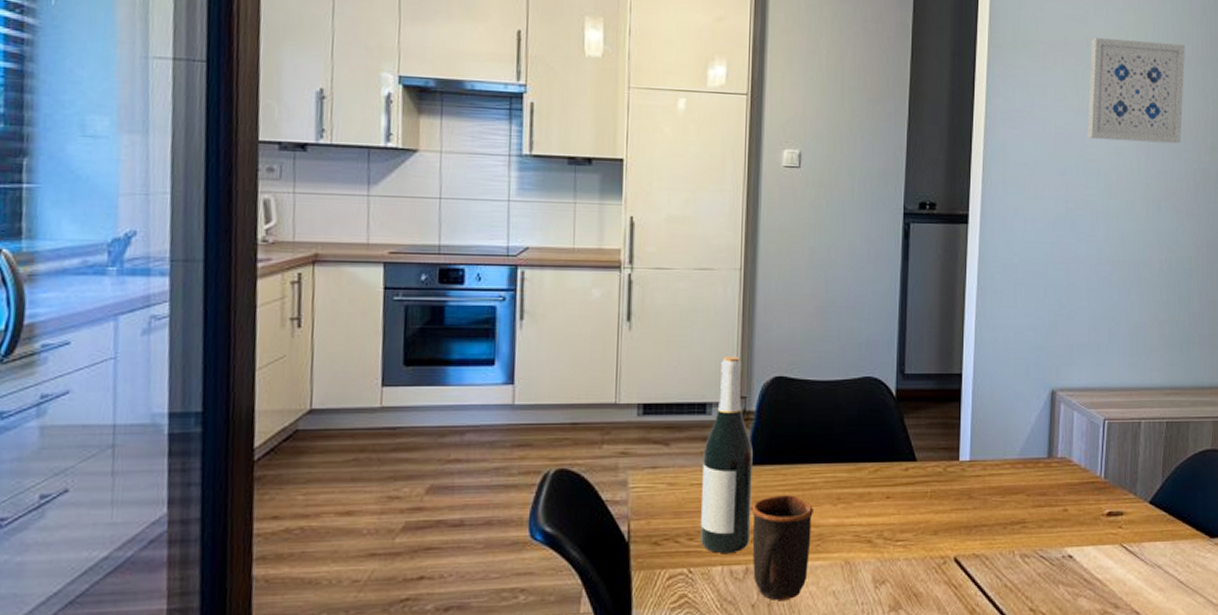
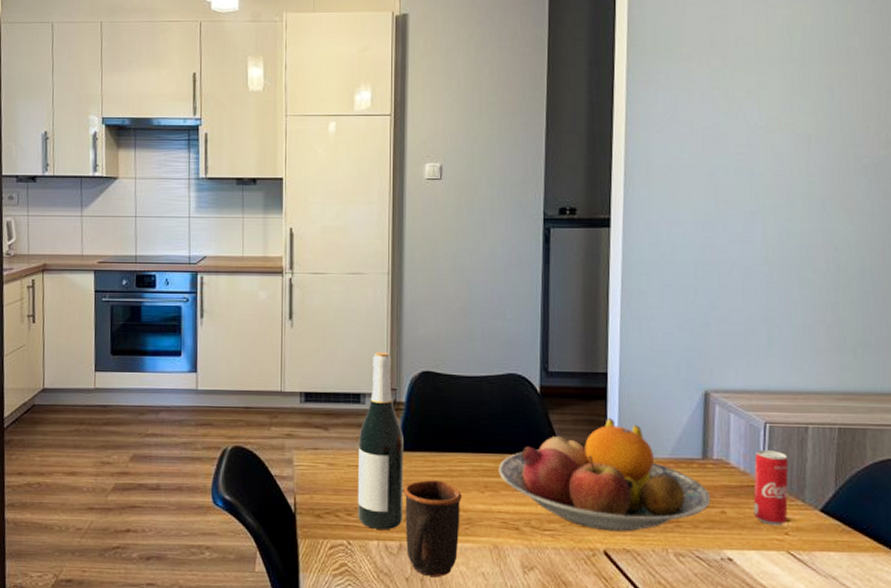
fruit bowl: none [852,419,1055,538] -> present [498,417,711,532]
wall art: present [1087,38,1186,144] -> none [738,36,852,139]
beverage can: none [1092,446,1123,520] -> present [753,450,789,526]

